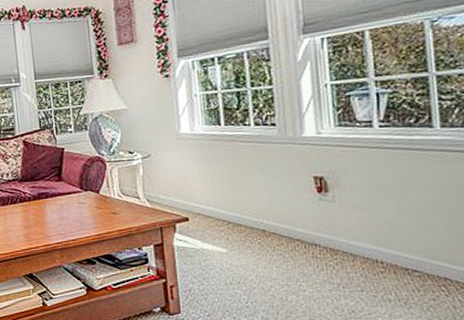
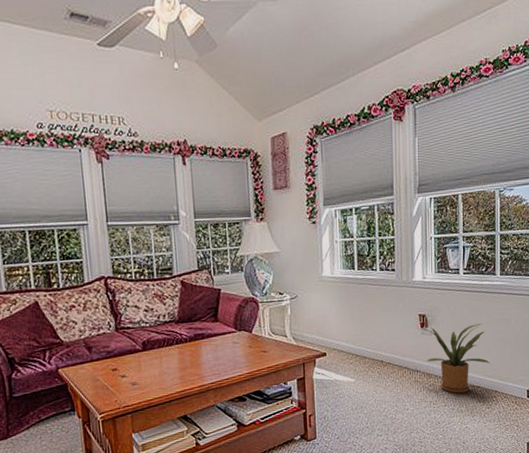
house plant: none [314,189,434,277] -> present [418,324,491,394]

